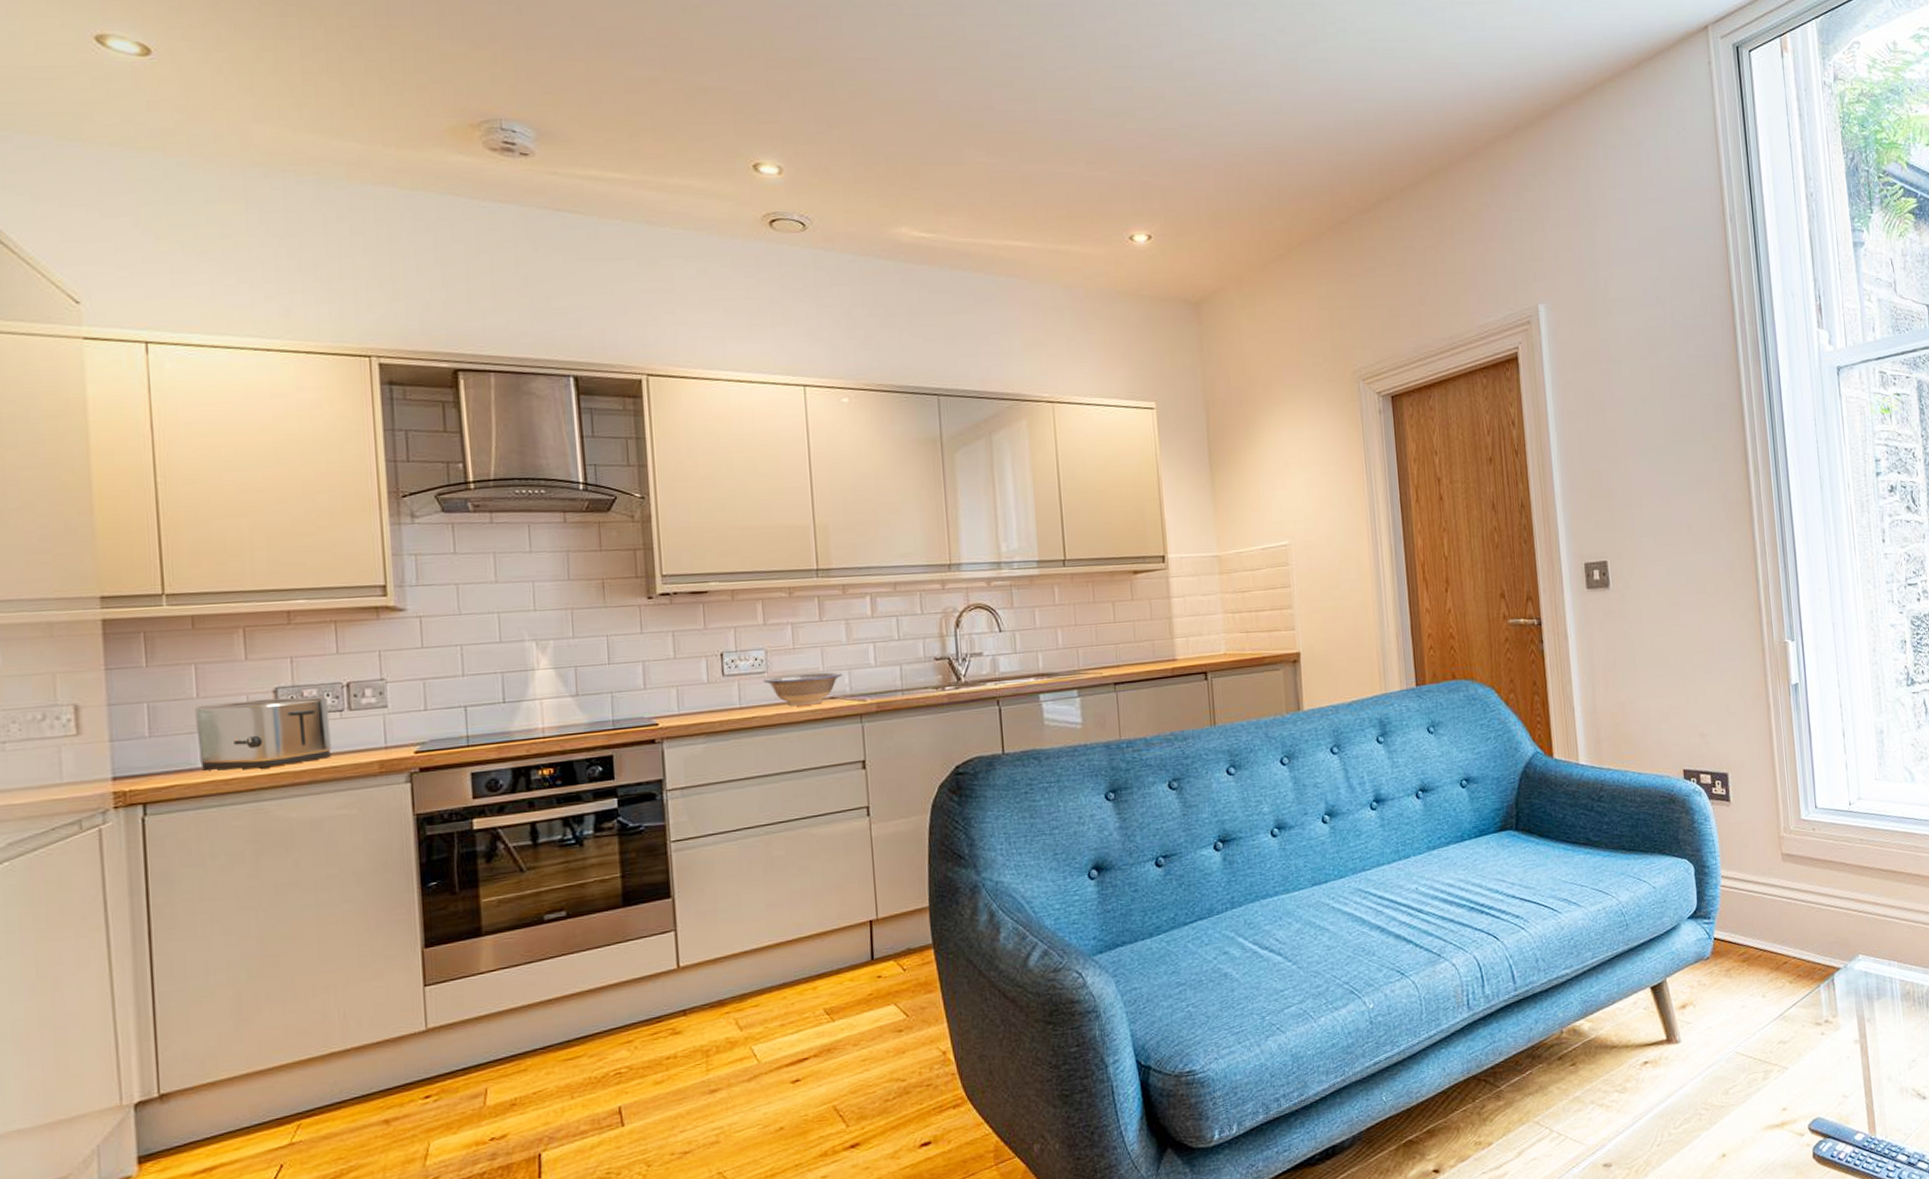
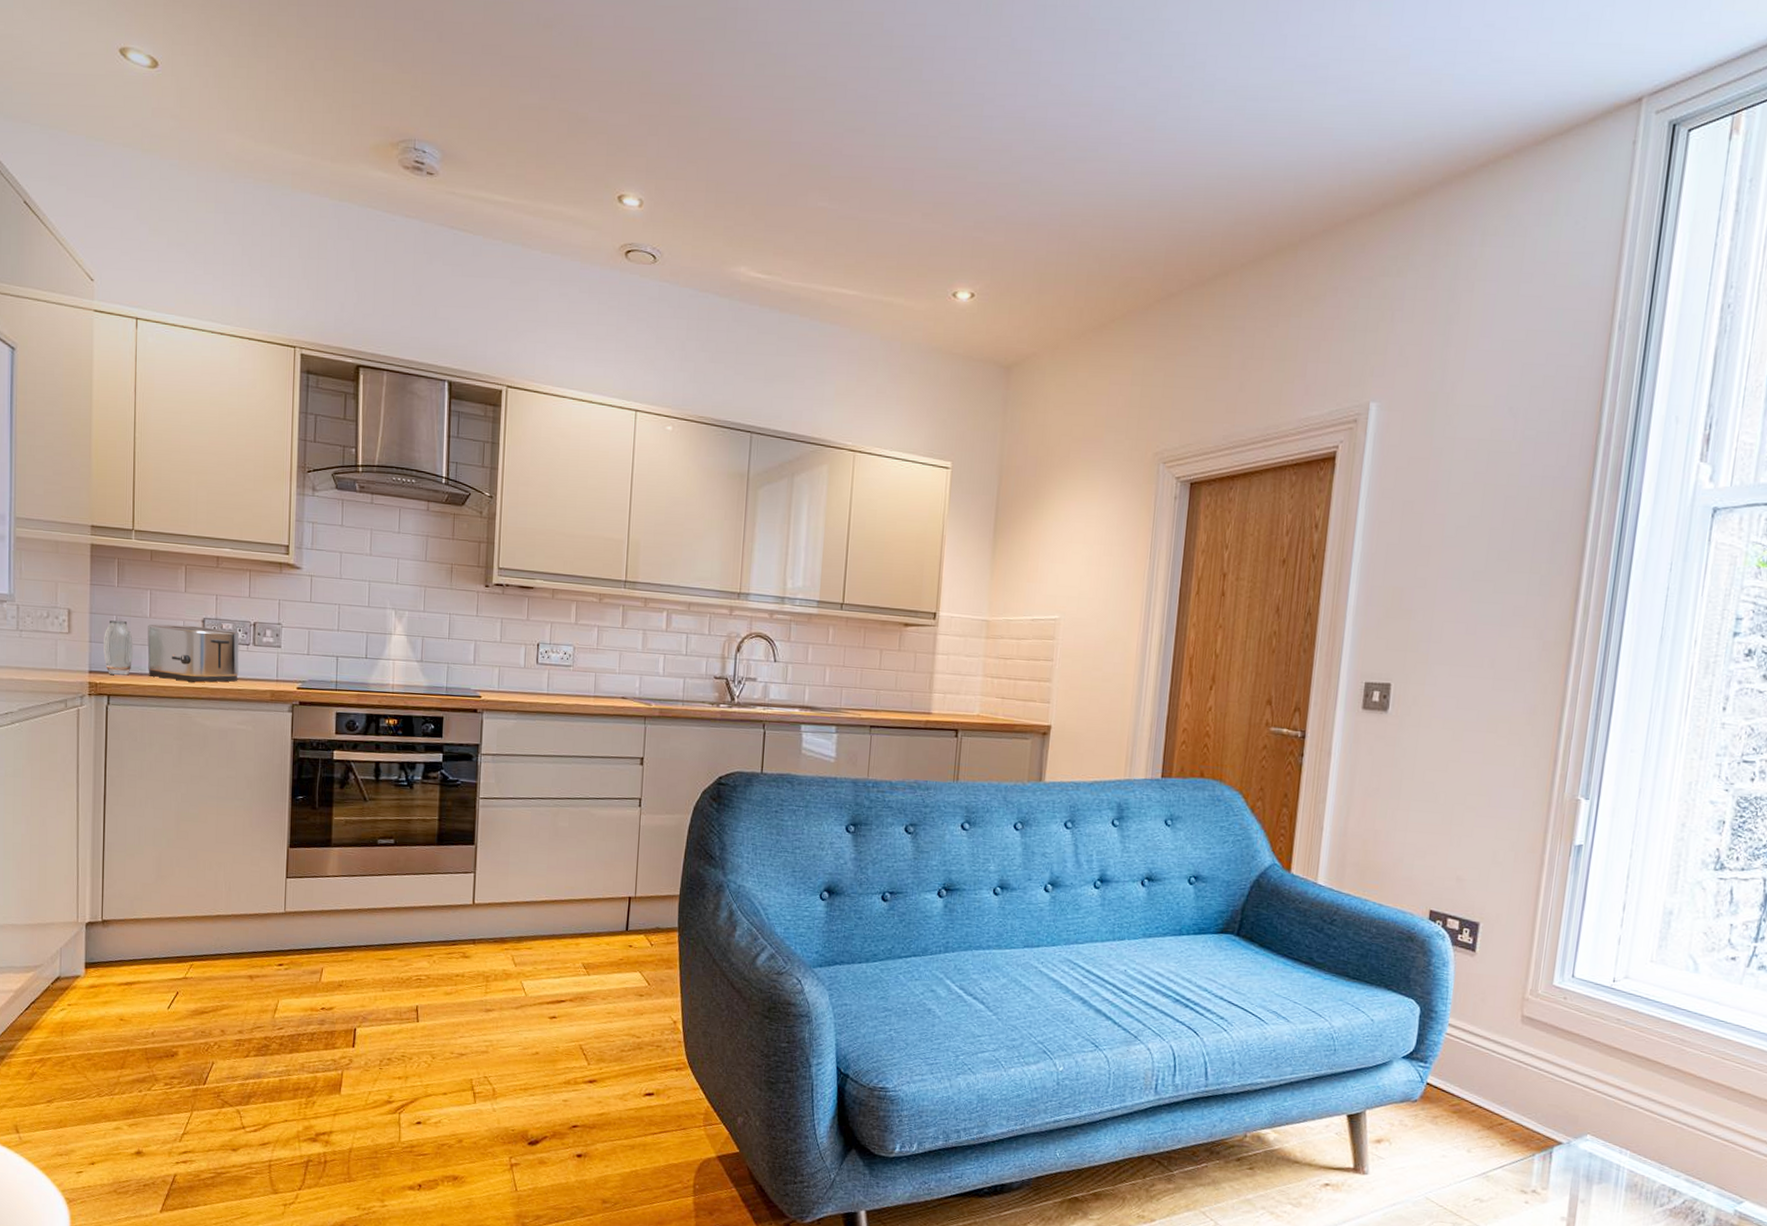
vase: none [131,708,178,777] -> present [103,620,134,676]
bowl: present [763,671,843,707] -> none [568,670,635,702]

